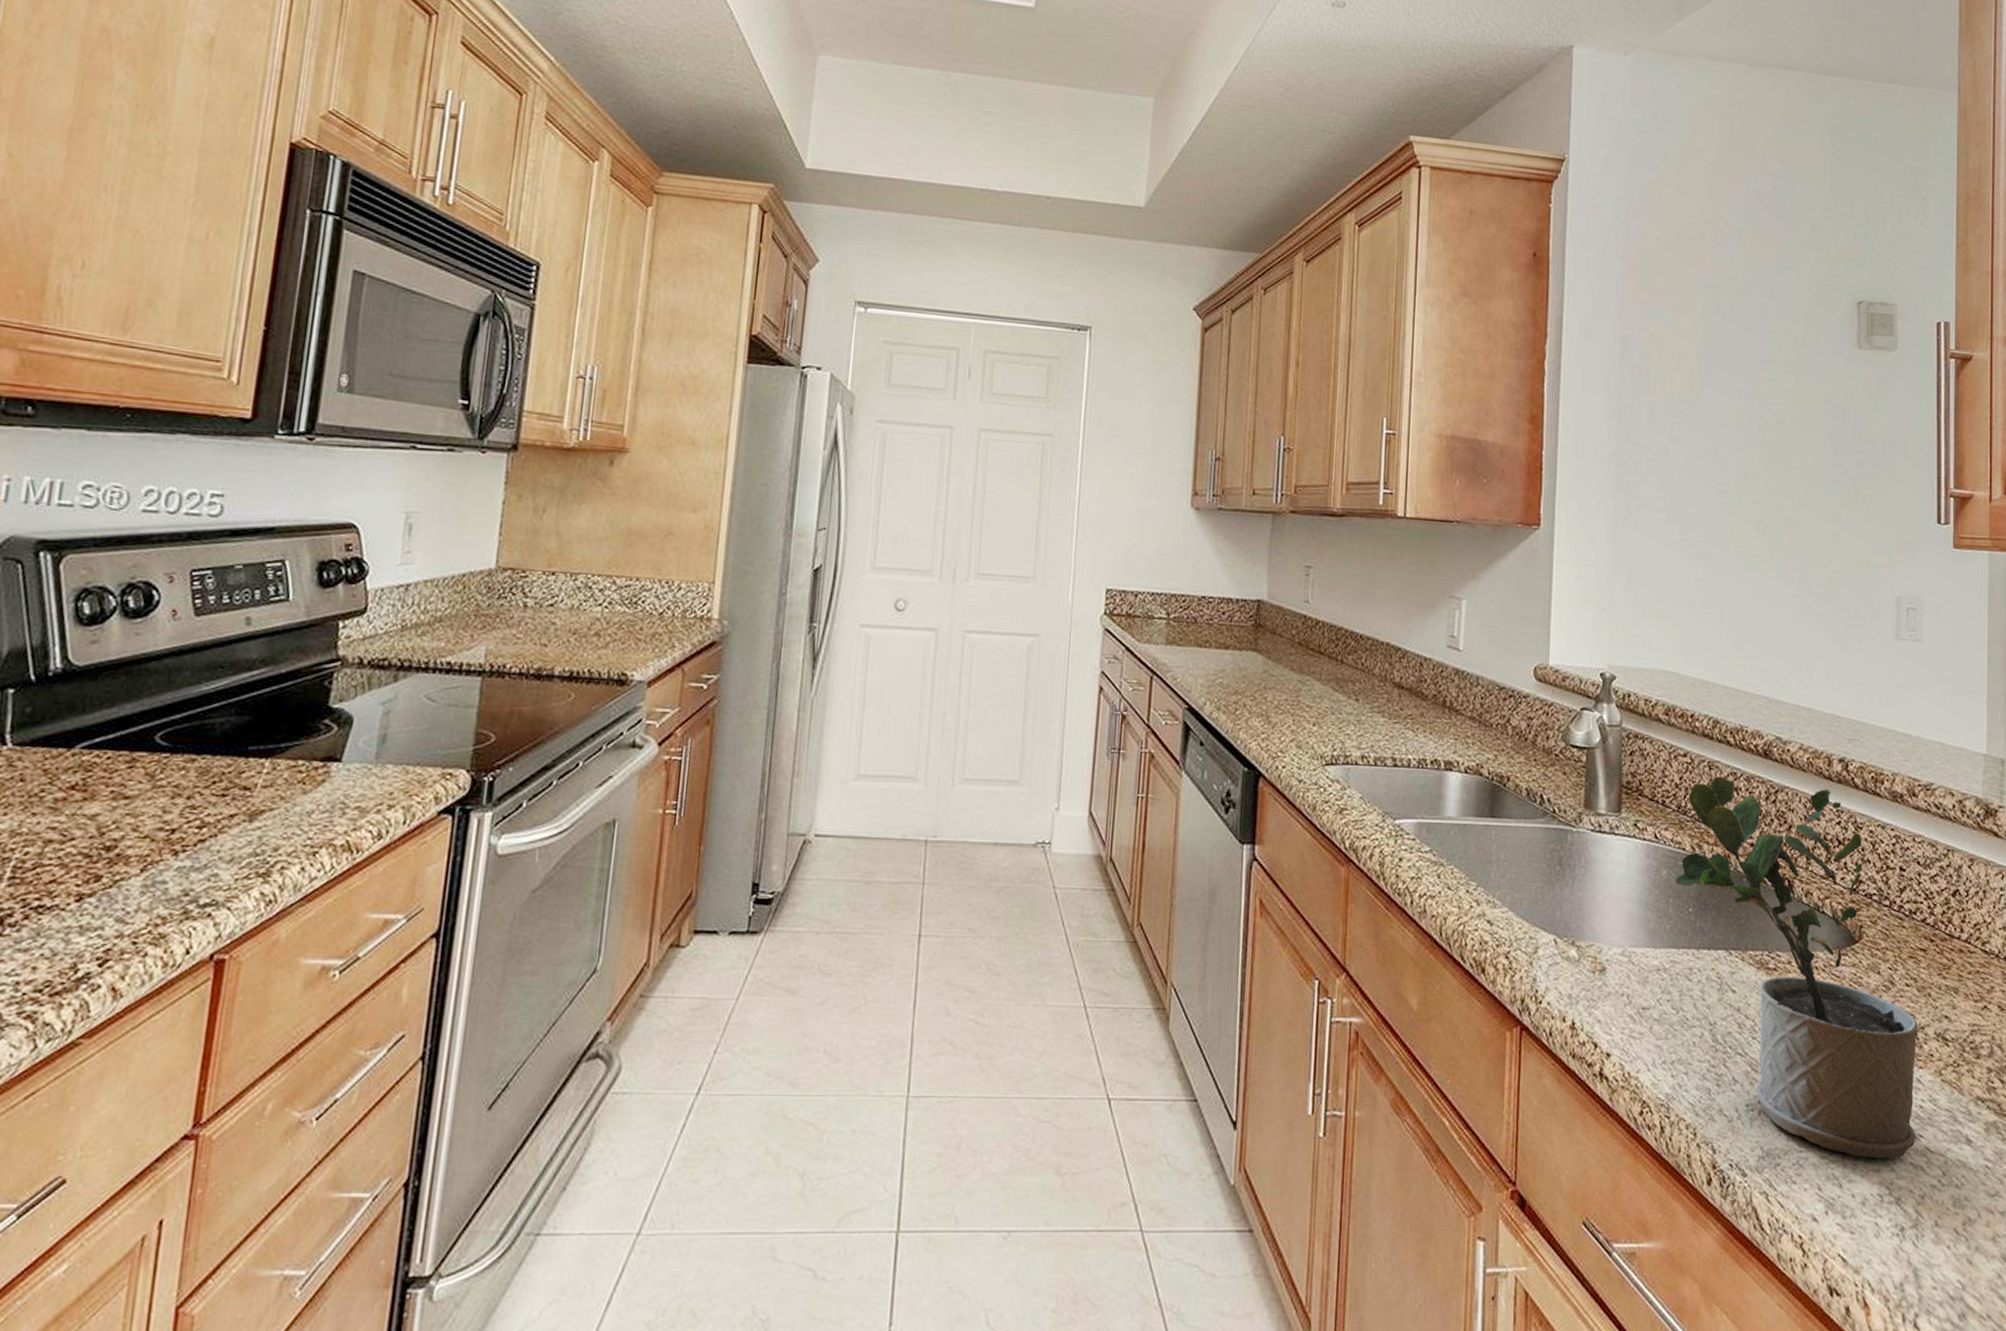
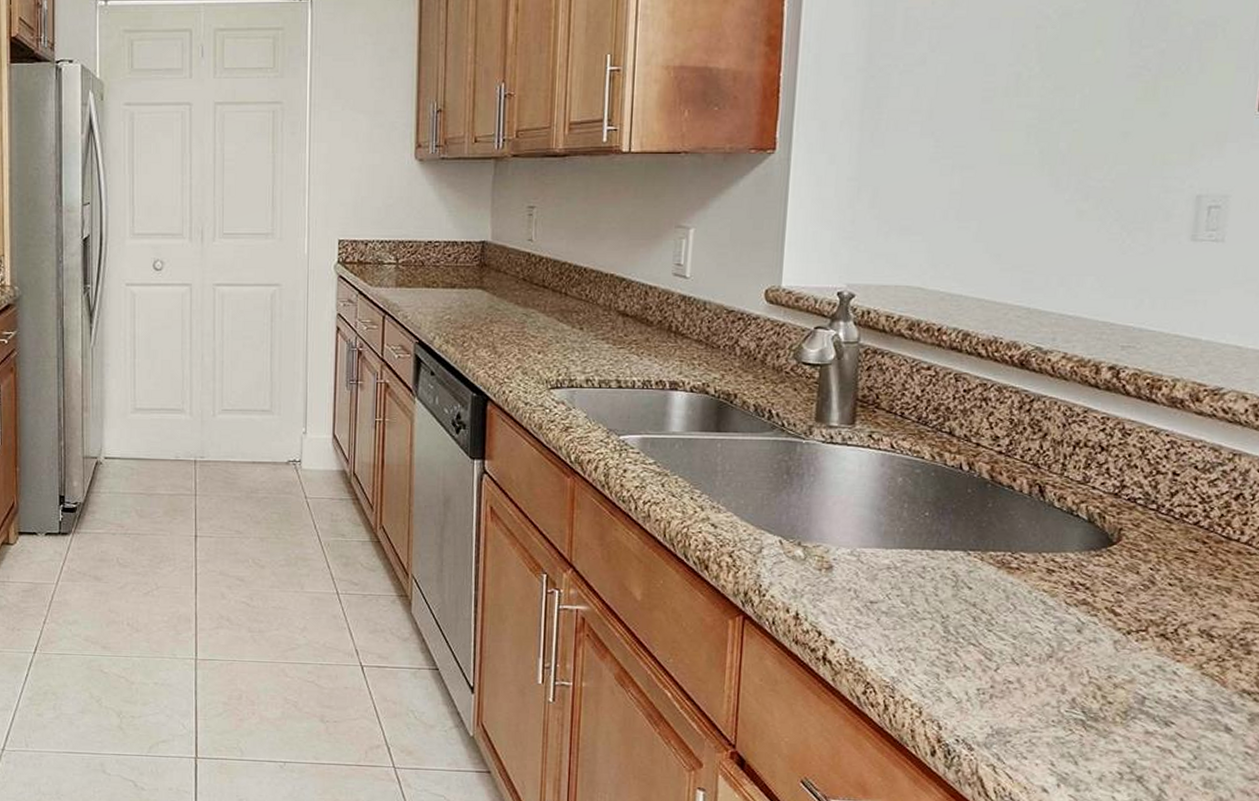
potted plant: present [1674,775,1918,1159] -> none [910,387,1180,742]

